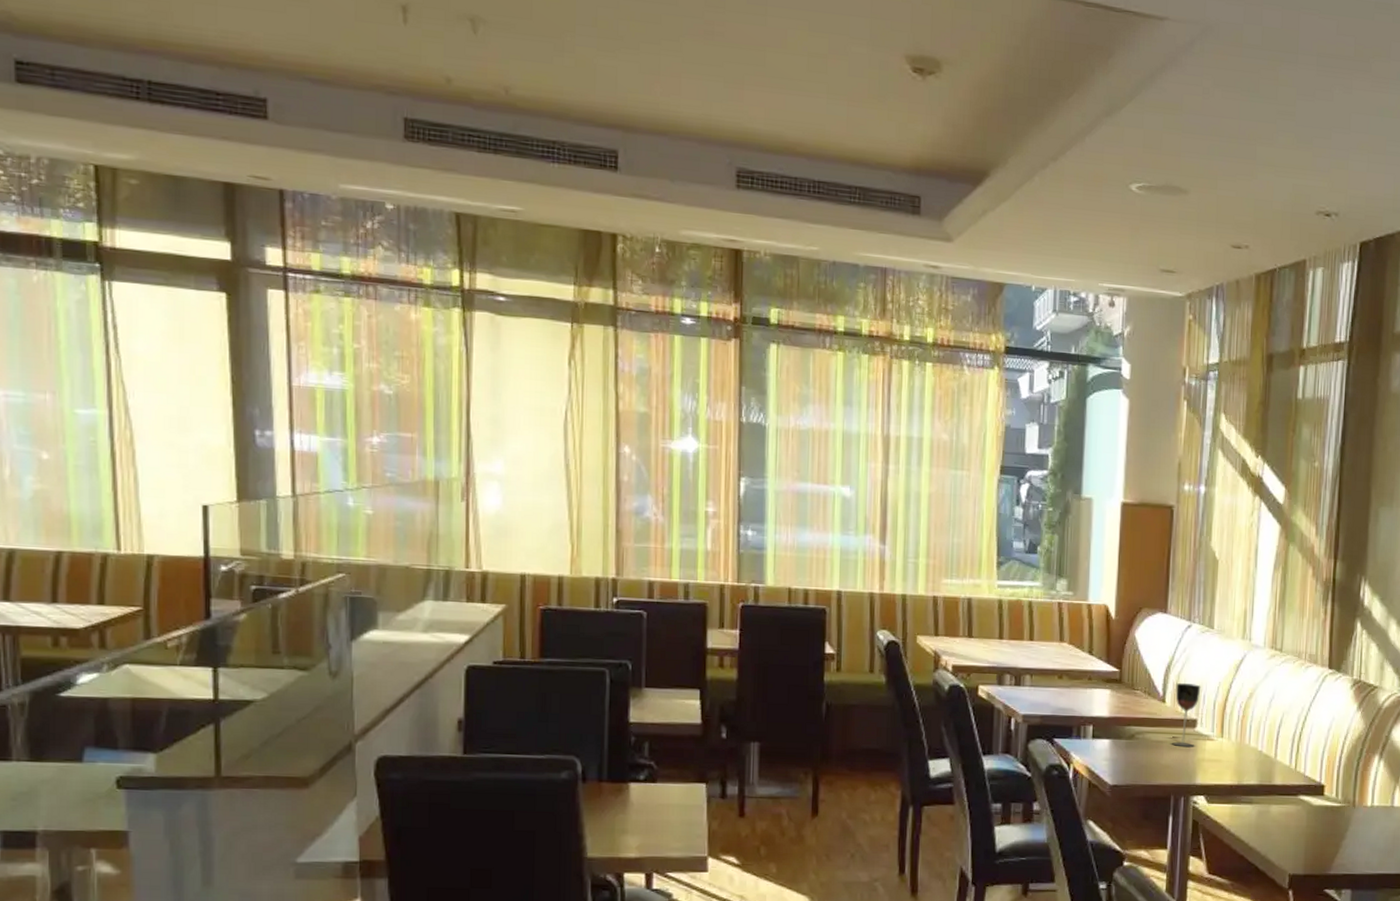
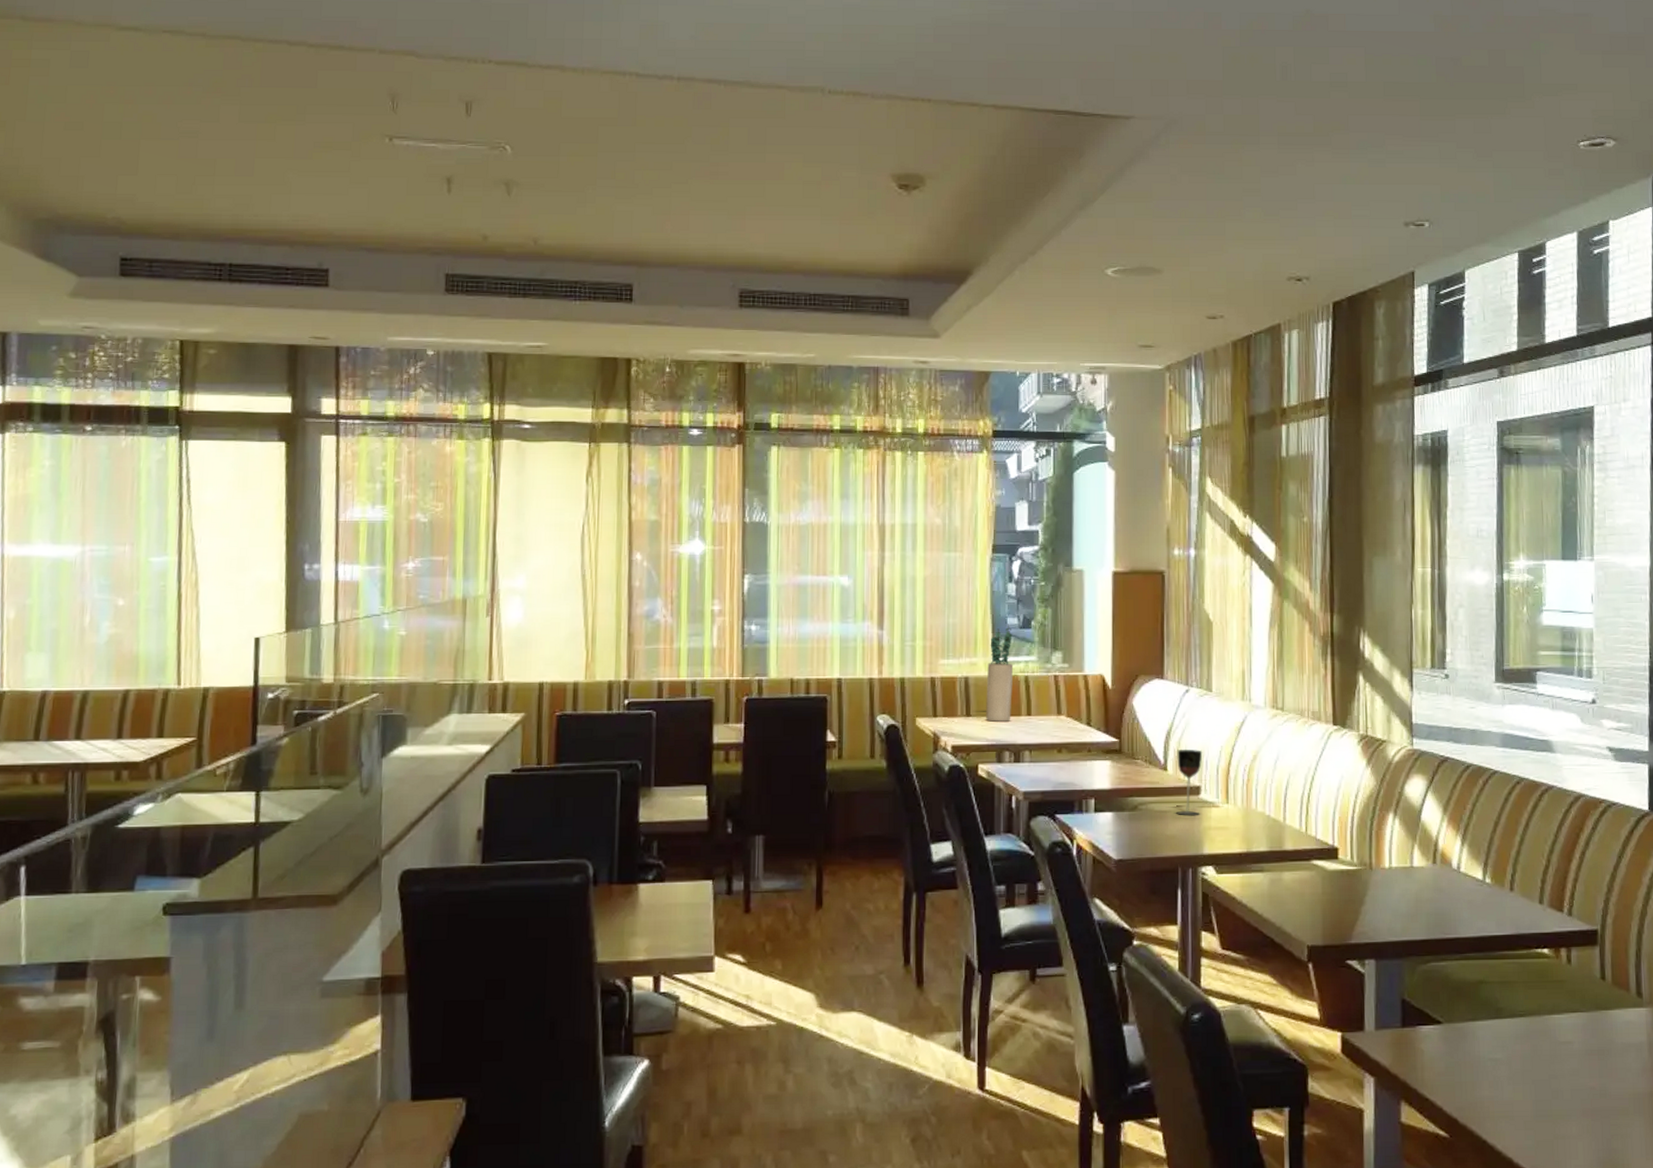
vase: none [988,549,1018,645] -> present [986,625,1014,722]

